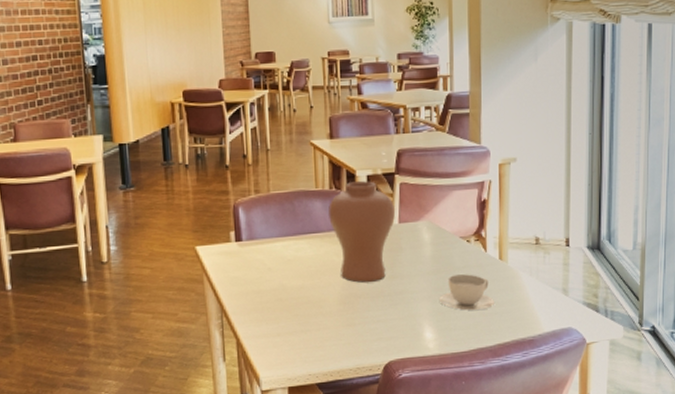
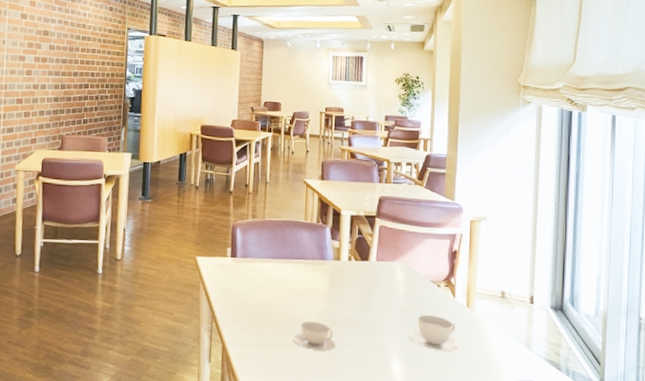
teacup: none [314,299,362,331] -> present [293,321,336,351]
vase: present [329,180,395,282] -> none [314,218,373,310]

